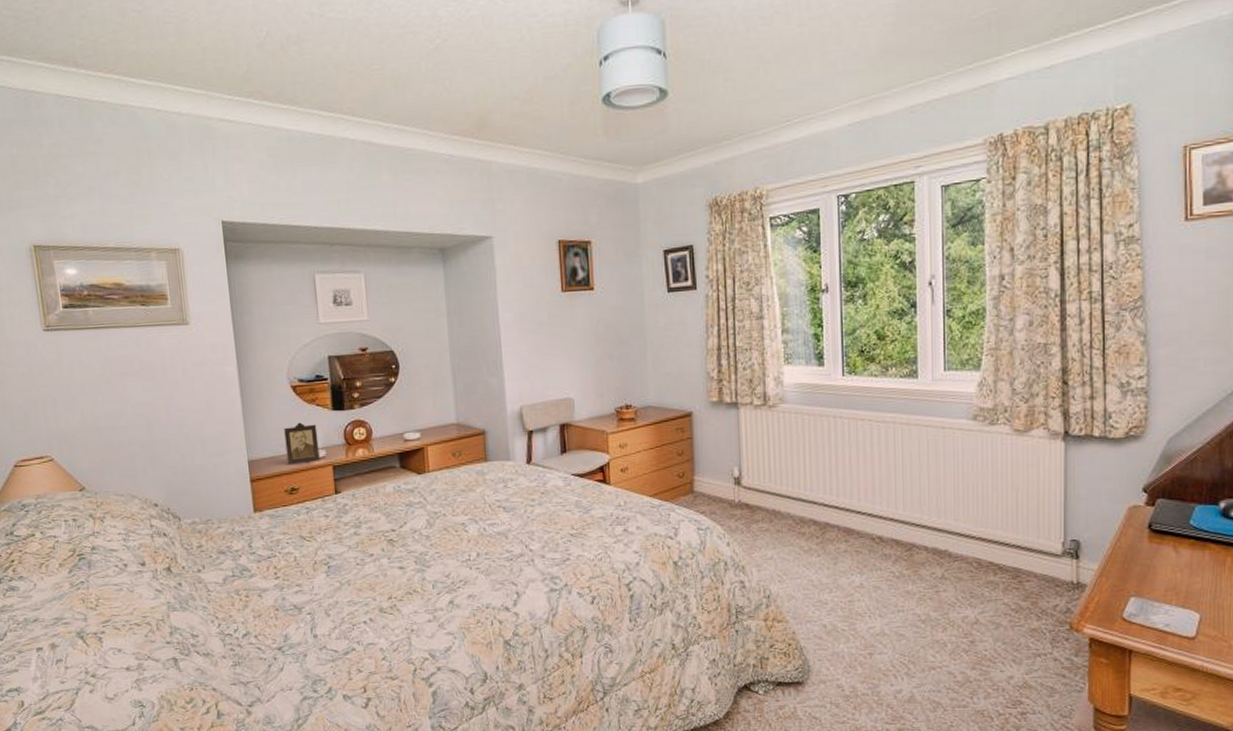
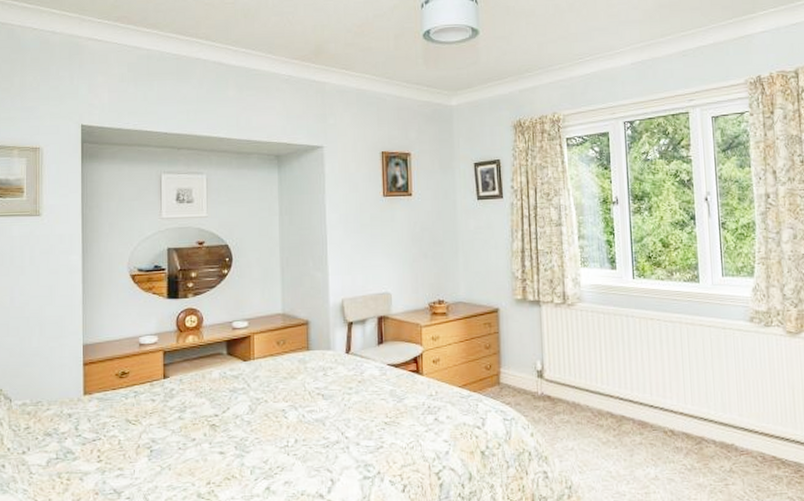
photo frame: present [284,422,320,465] -> none [120,309,152,350]

